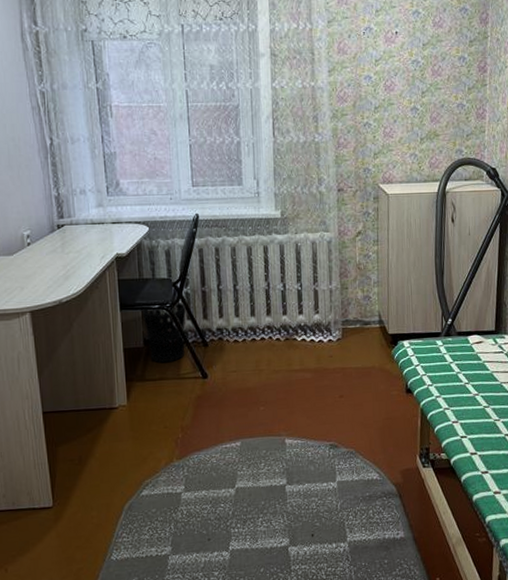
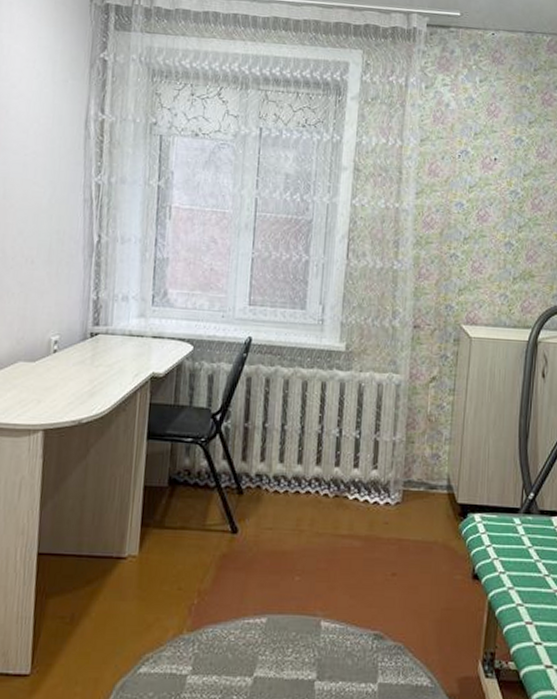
wastebasket: present [141,302,186,363] -> none [171,436,223,509]

